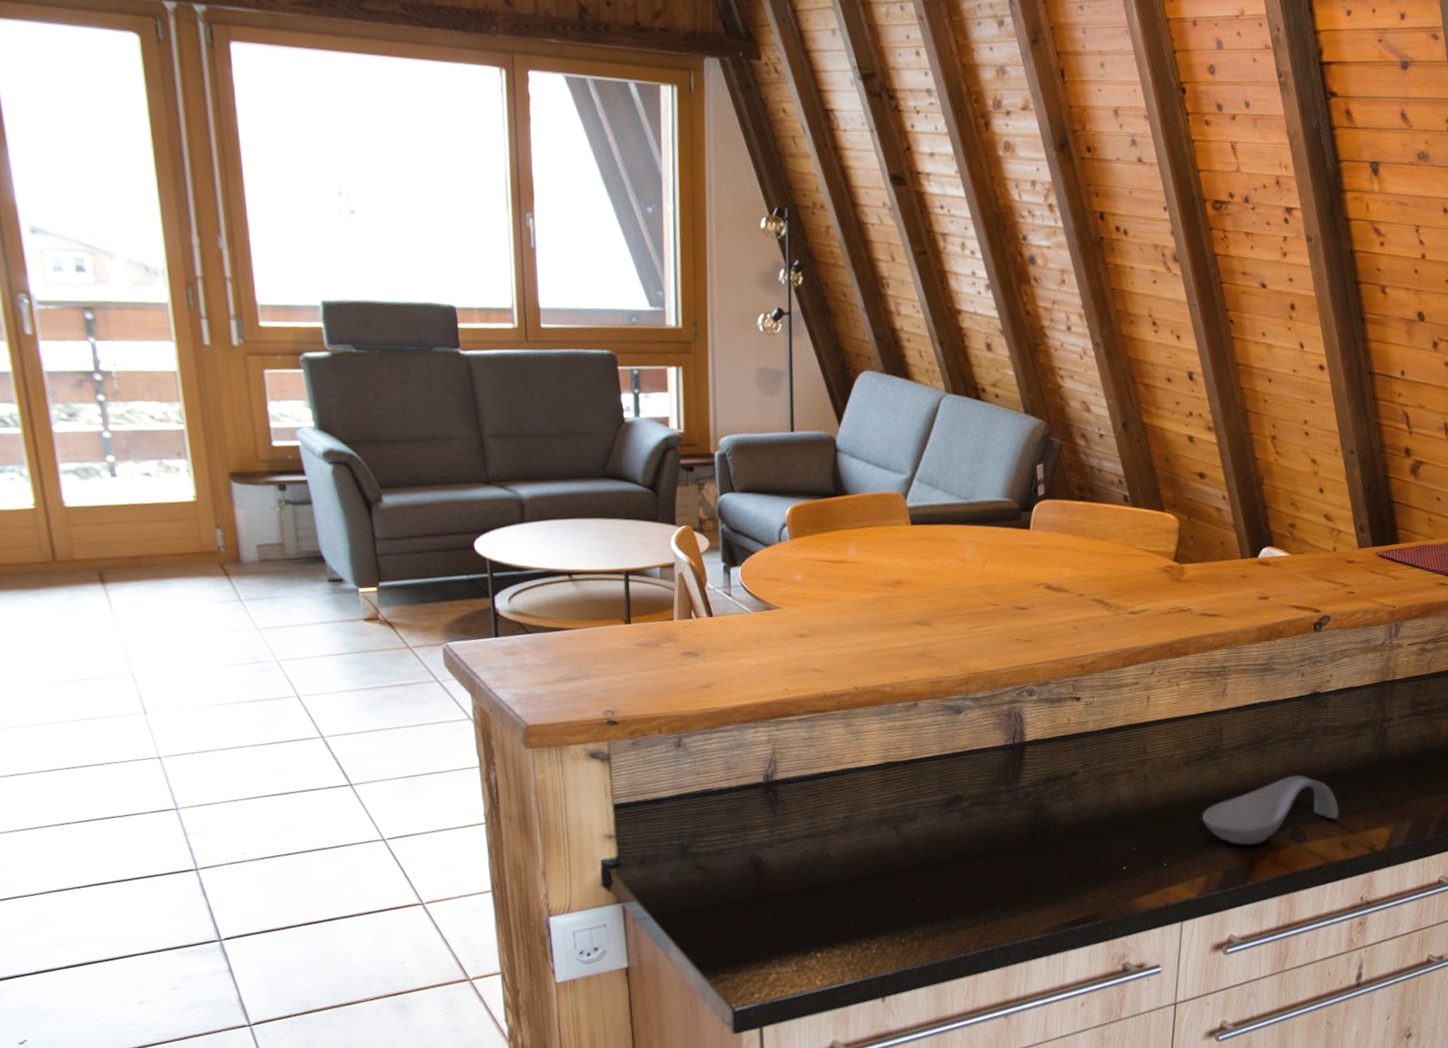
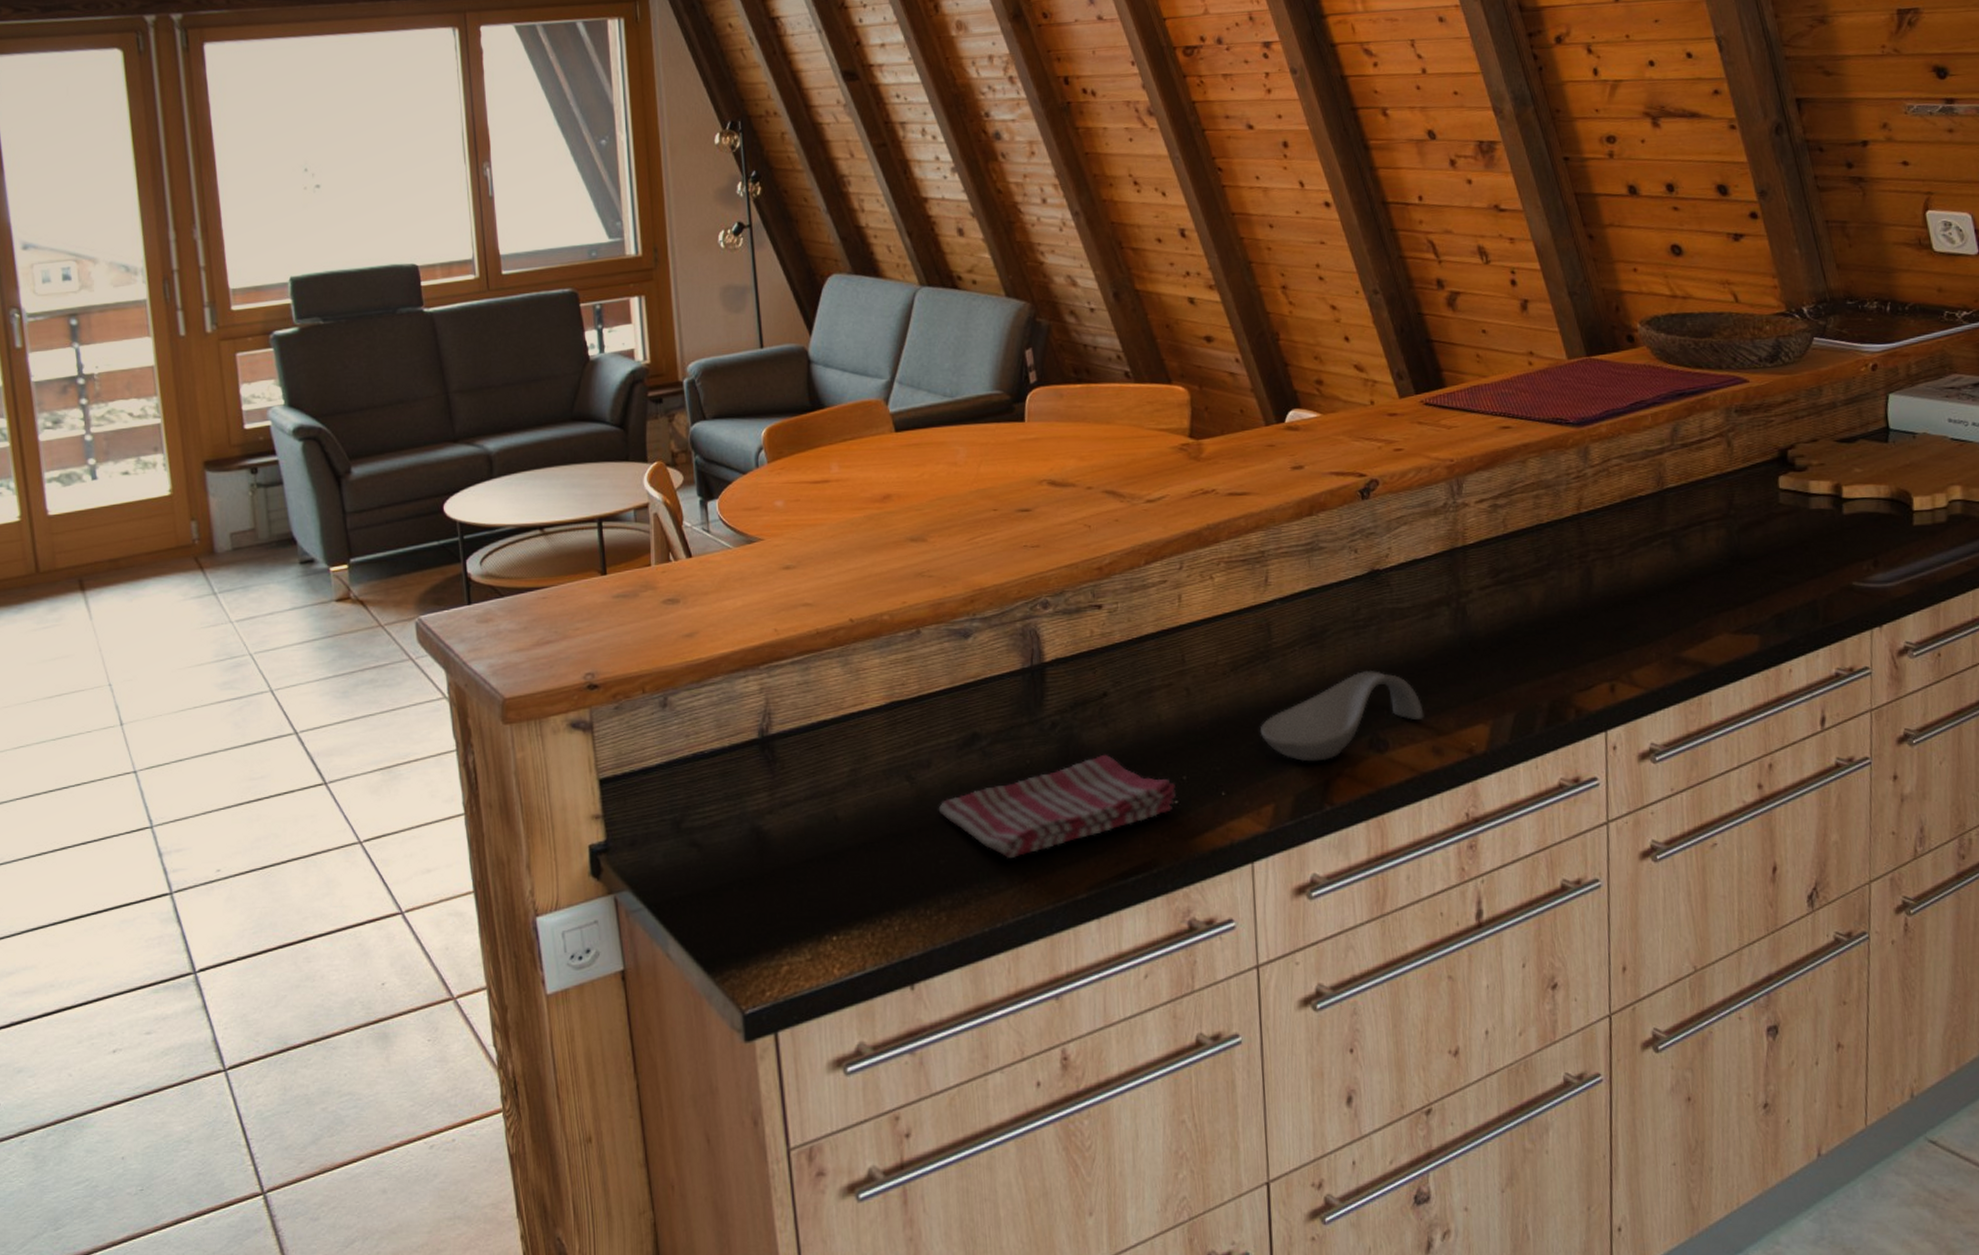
dish towel: none [919,823,1125,902] -> present [938,754,1176,858]

